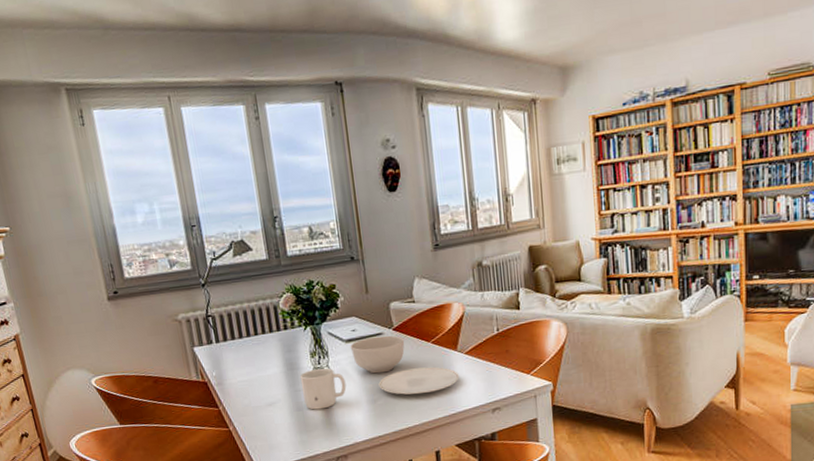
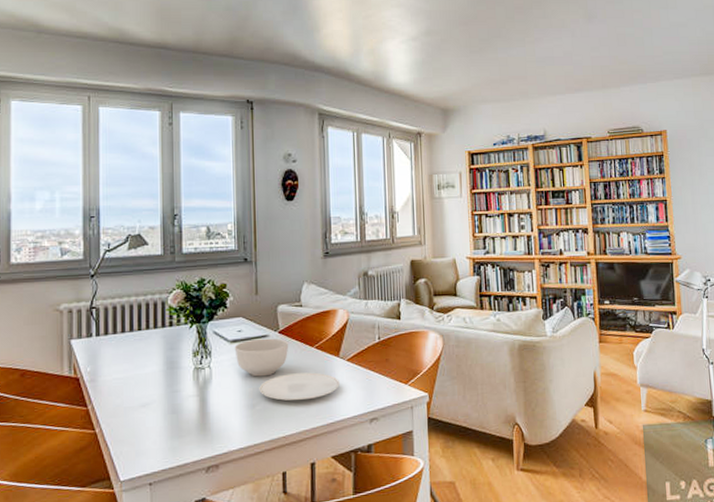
mug: present [299,368,347,410] -> none [179,368,226,413]

